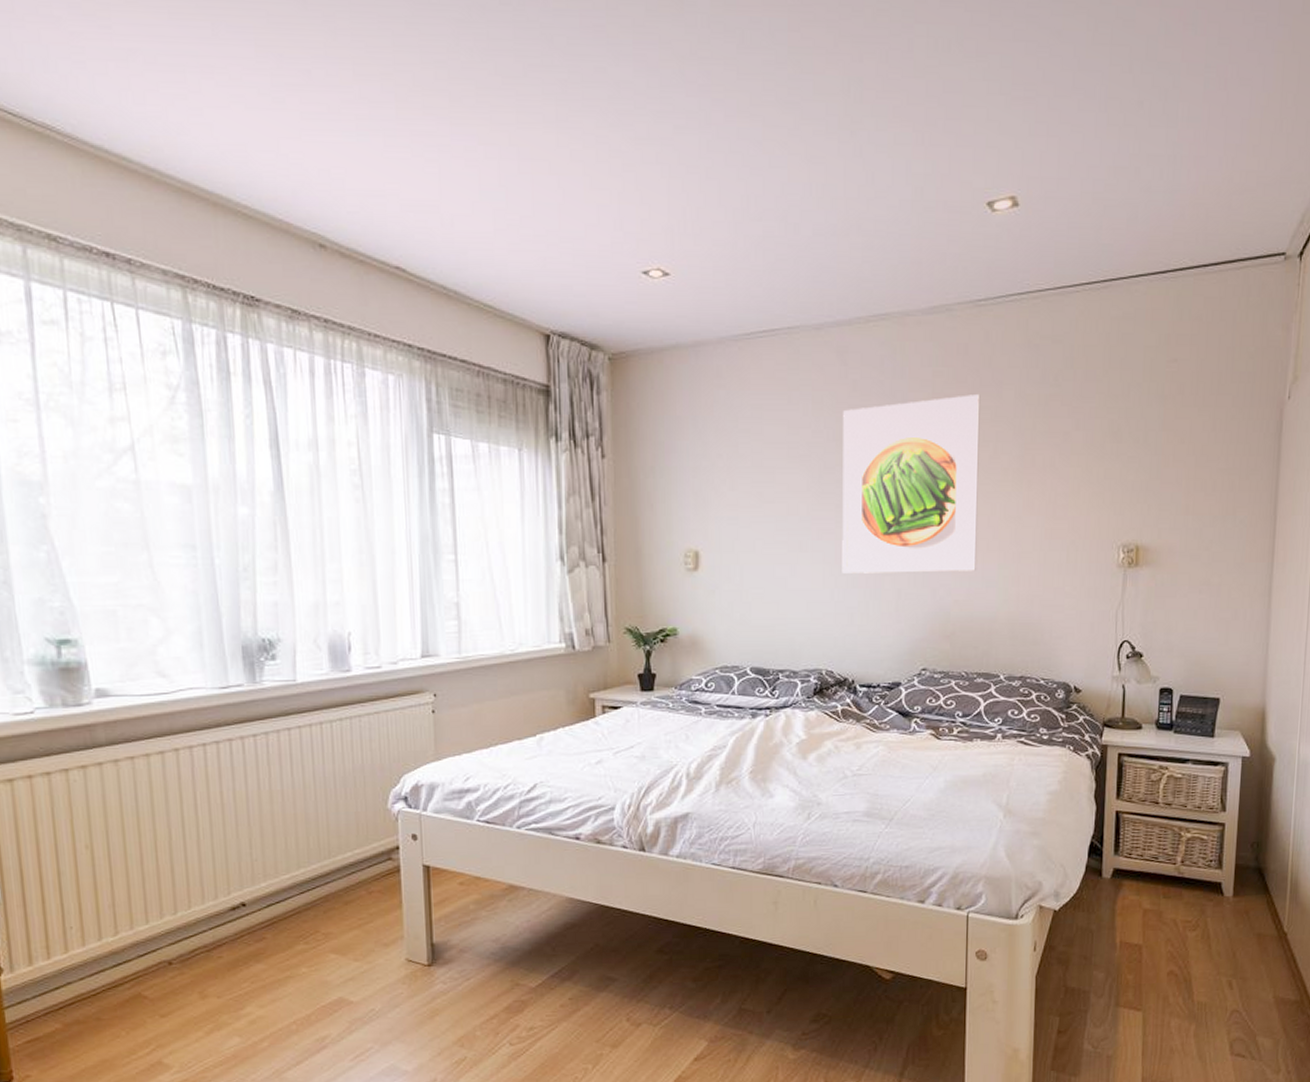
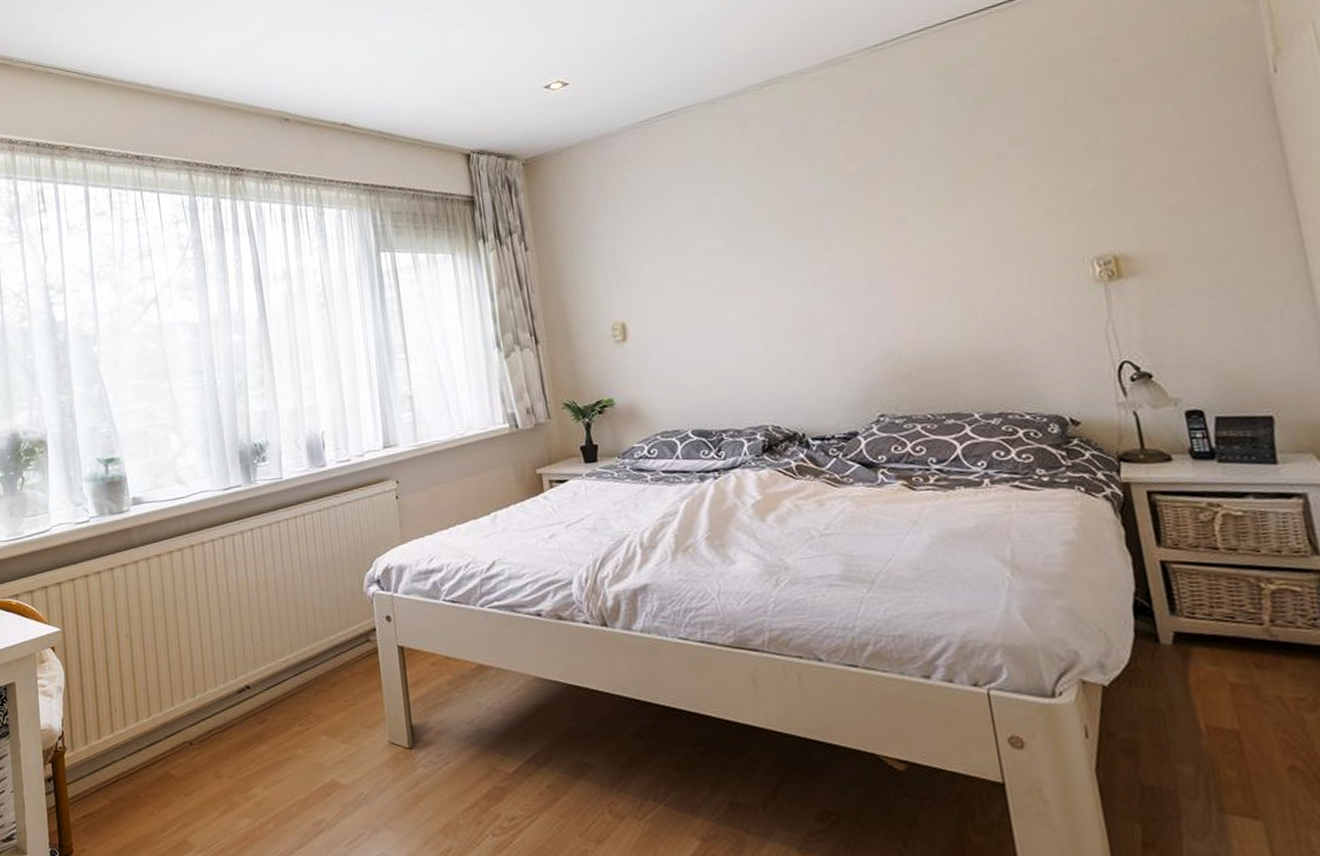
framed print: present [842,394,981,574] -> none [750,132,925,327]

